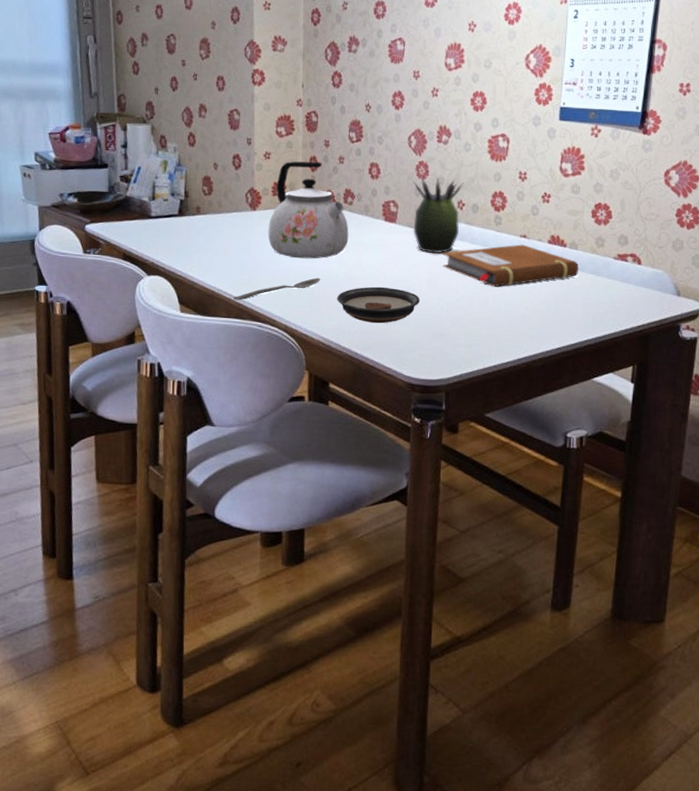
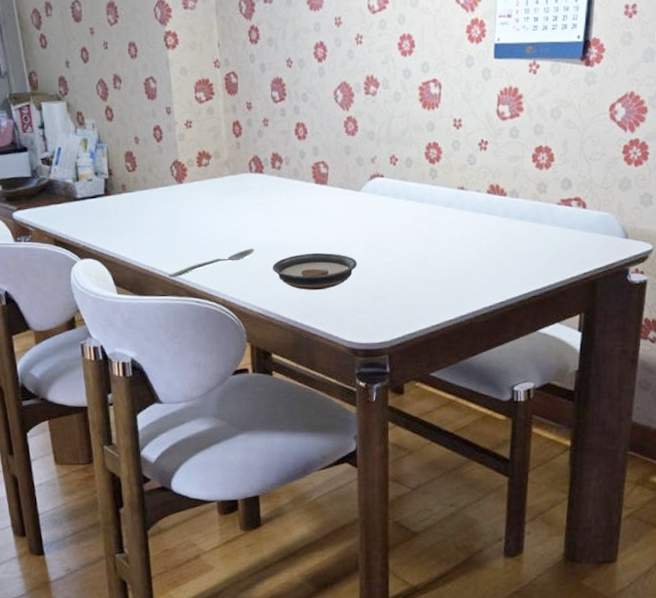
kettle: present [268,161,349,259] -> none [196,126,280,230]
succulent plant: present [412,178,464,254] -> none [341,133,396,215]
notebook: present [442,244,578,287] -> none [378,197,520,243]

